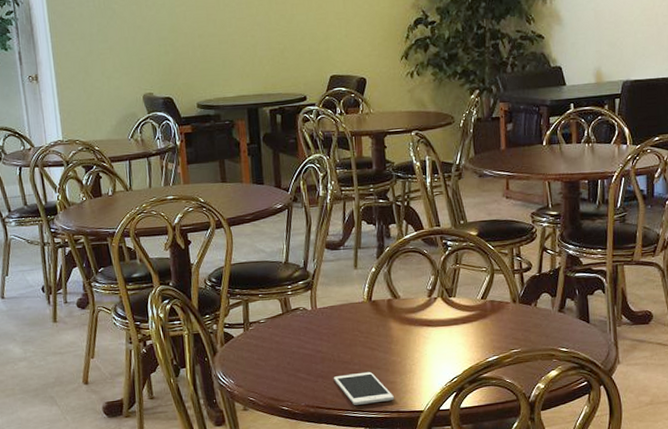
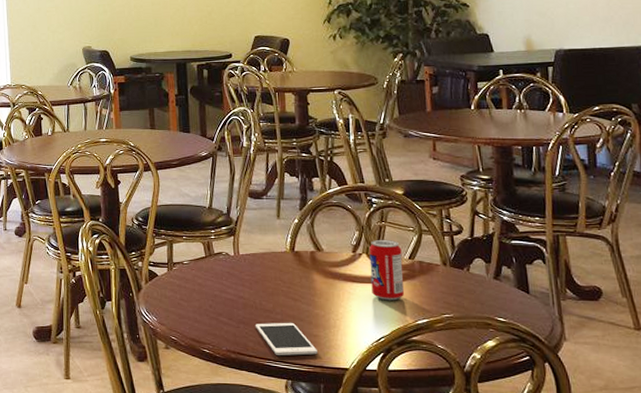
beverage can: none [443,281,477,342] -> present [368,239,405,301]

